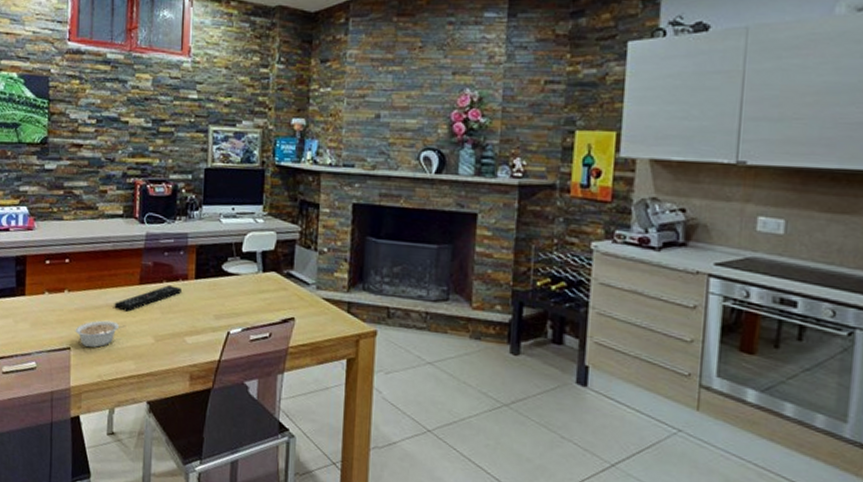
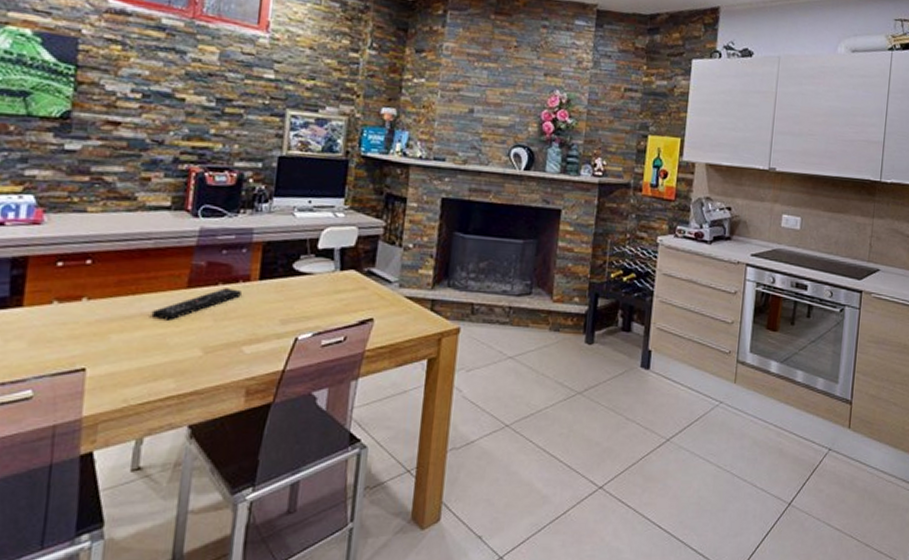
legume: present [75,320,125,348] -> none [93,332,165,367]

